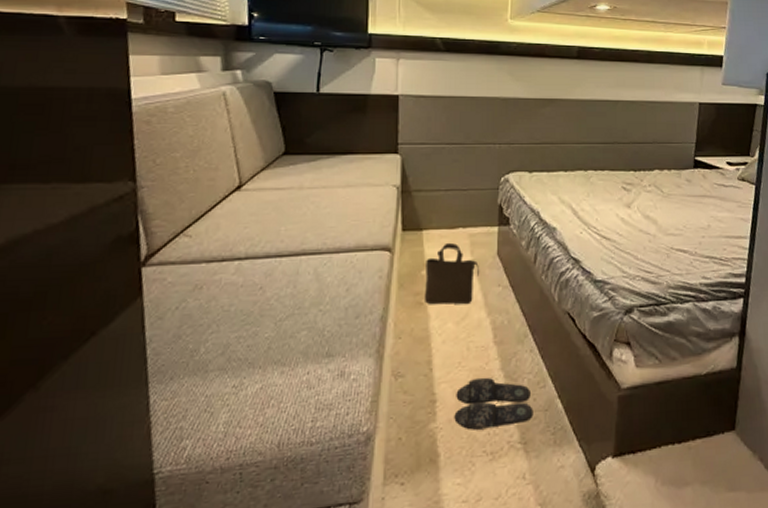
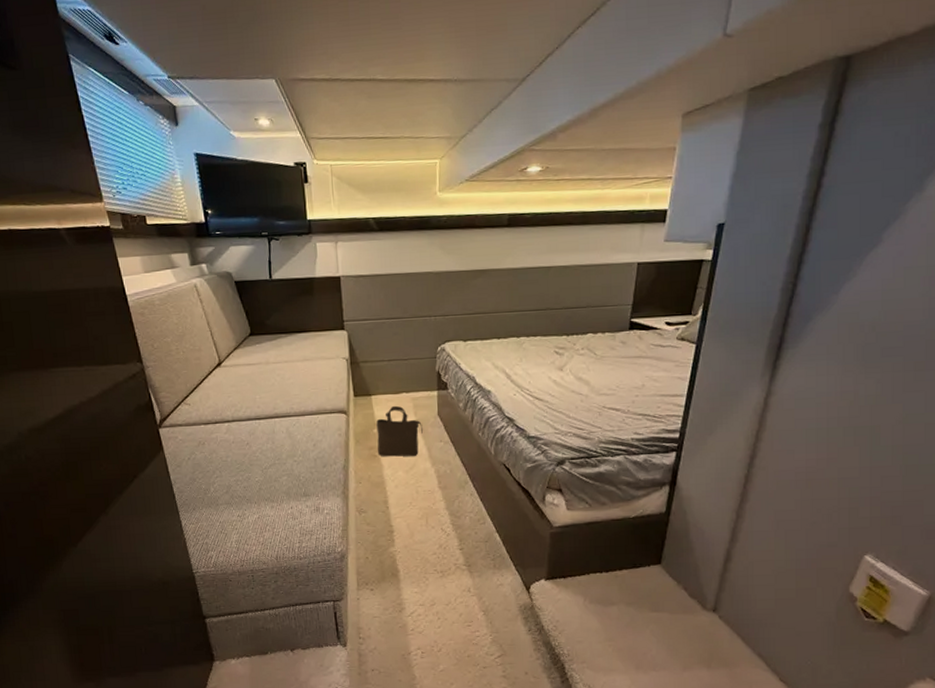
slippers: present [454,377,533,430] -> none [409,514,475,554]

